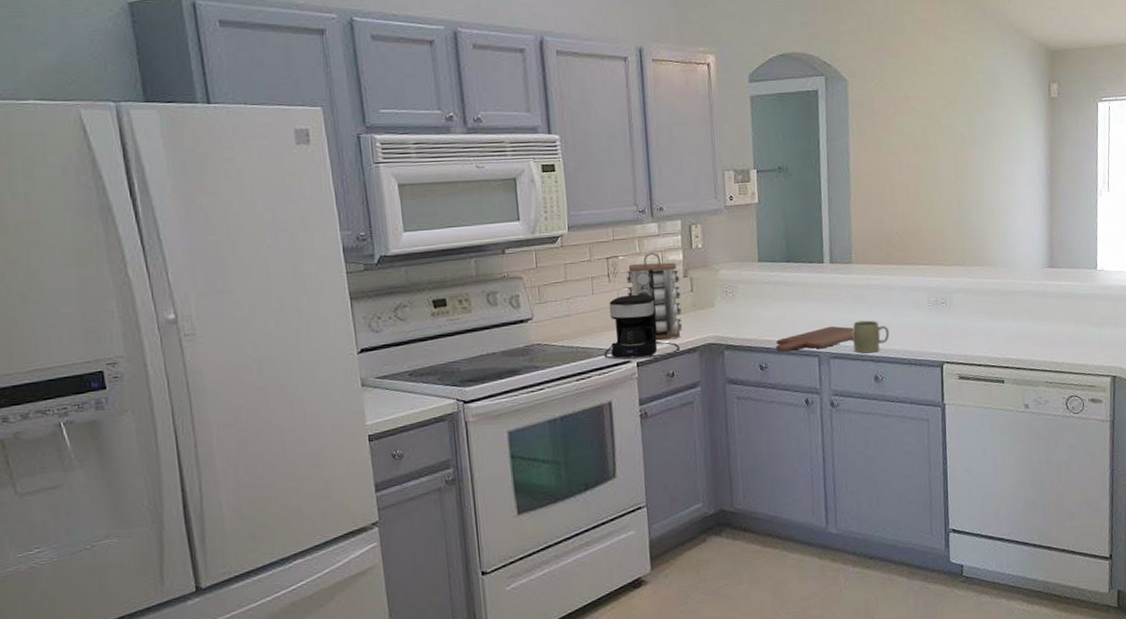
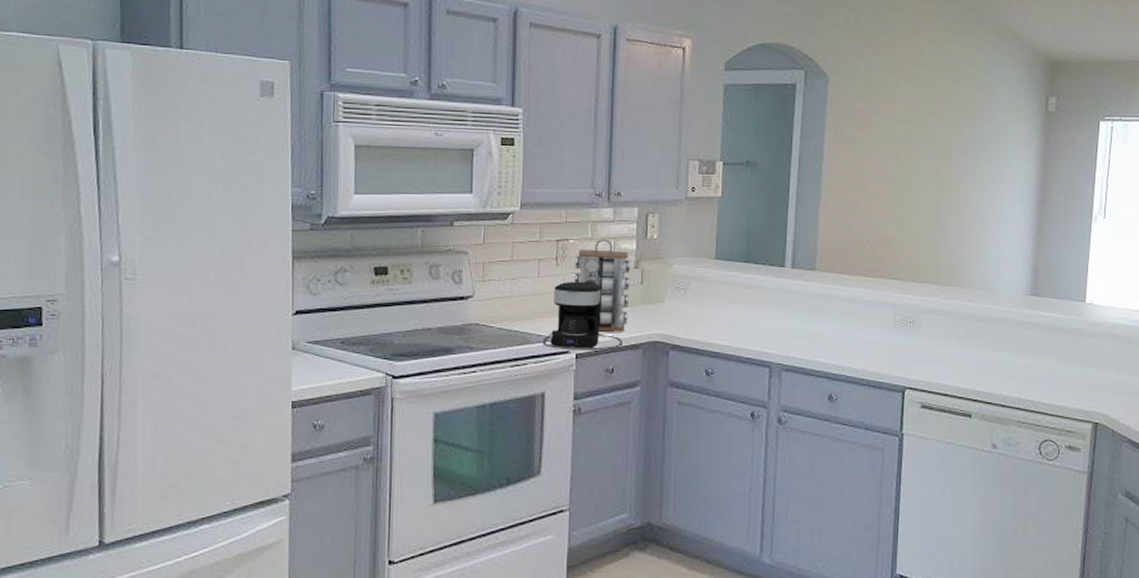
cutting board: present [776,326,854,353] -> none [724,335,810,359]
mug: present [852,320,890,354] -> none [809,333,849,369]

